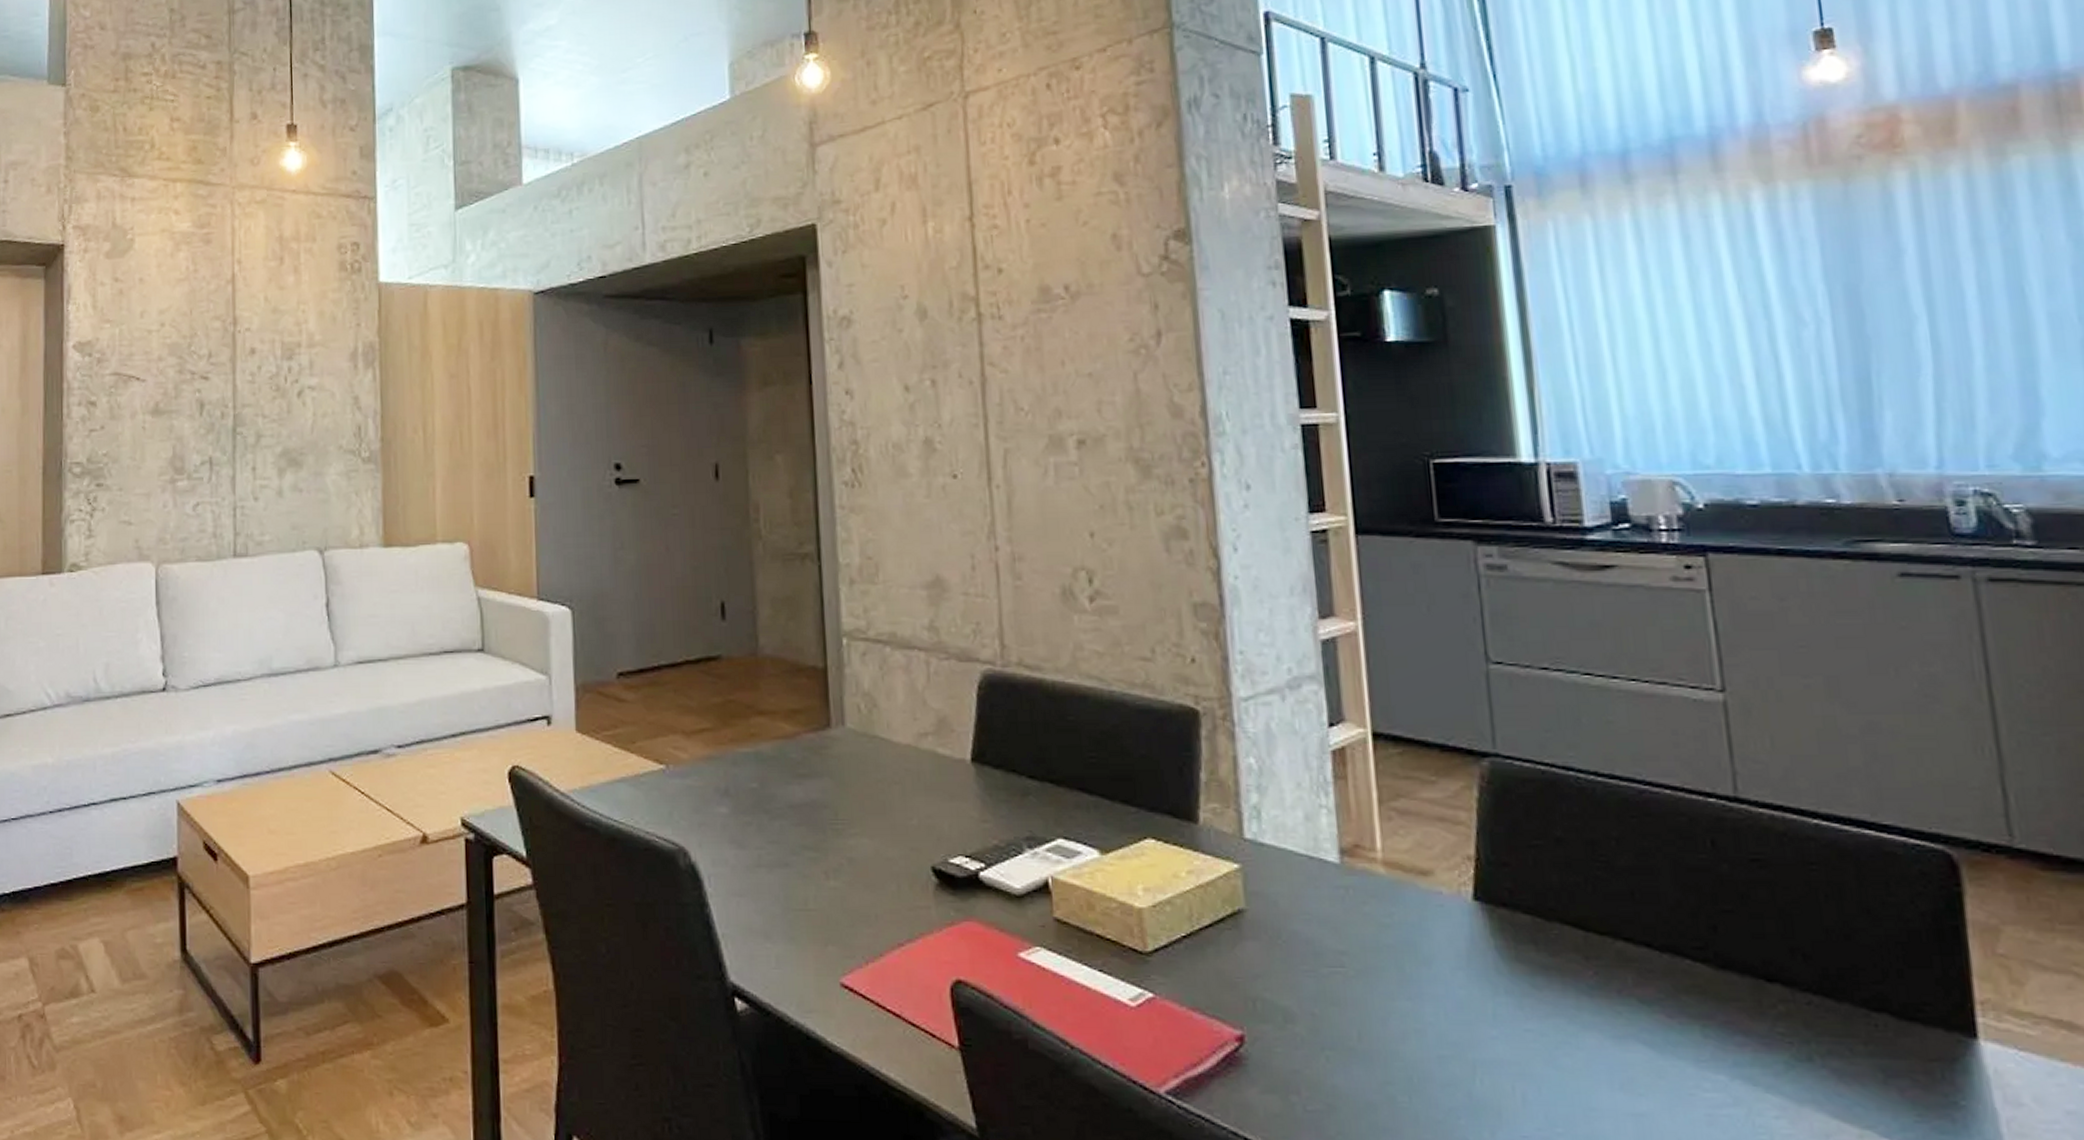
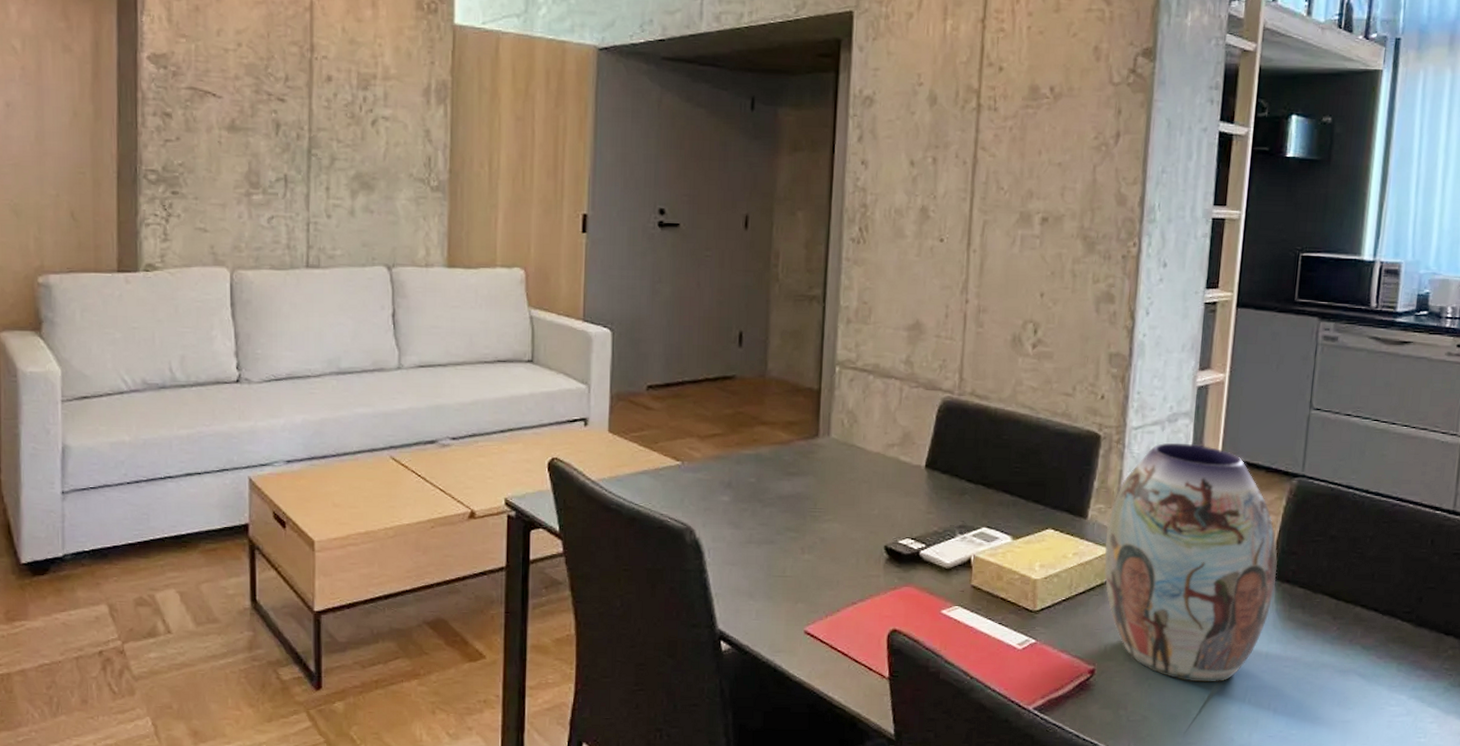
vase: none [1228,716,1487,1056] -> present [1104,442,1278,683]

